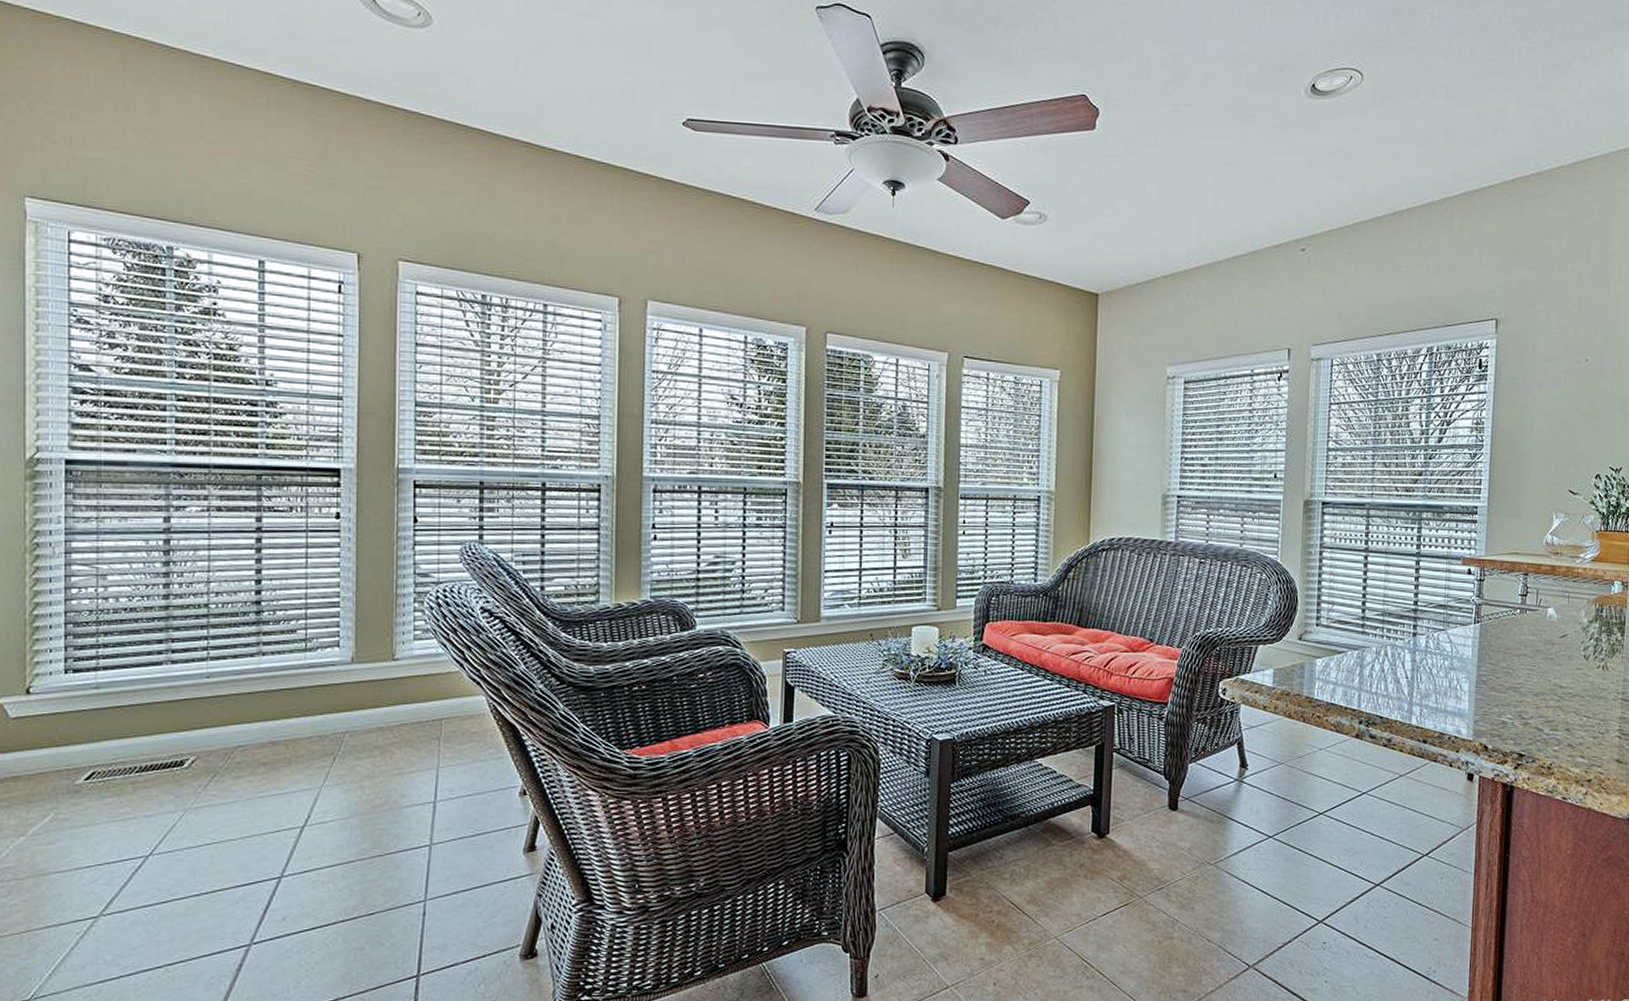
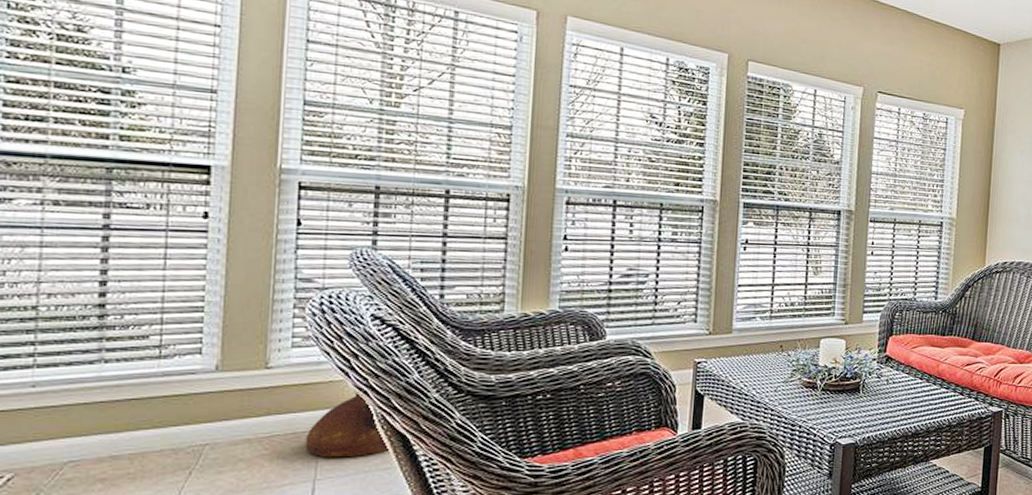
ceramic jug: none [429,682,501,747] -> present [305,391,389,458]

